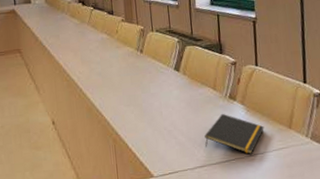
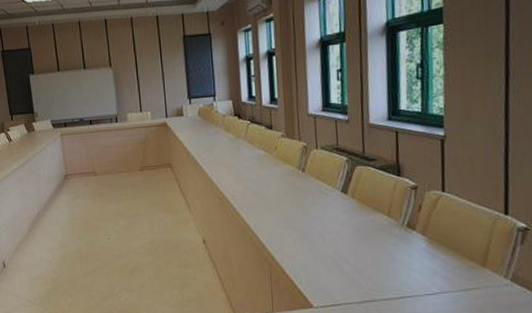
notepad: present [204,113,264,154] -> none [375,243,450,292]

